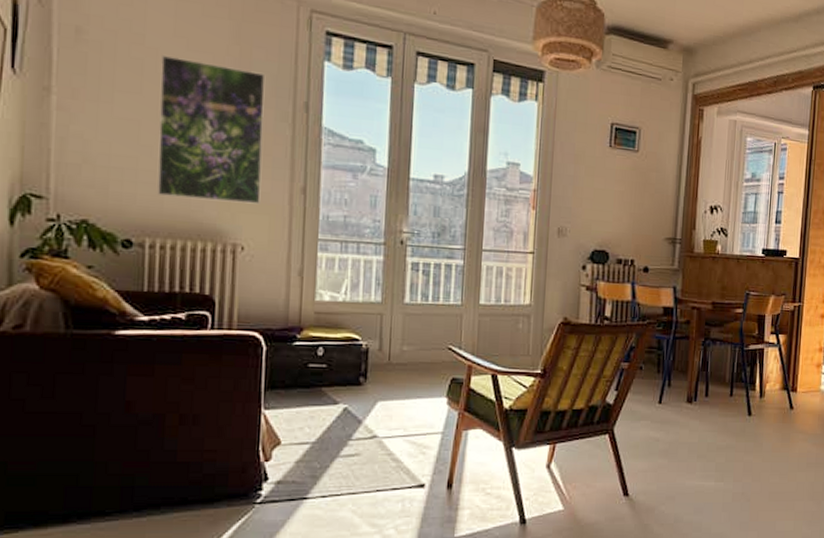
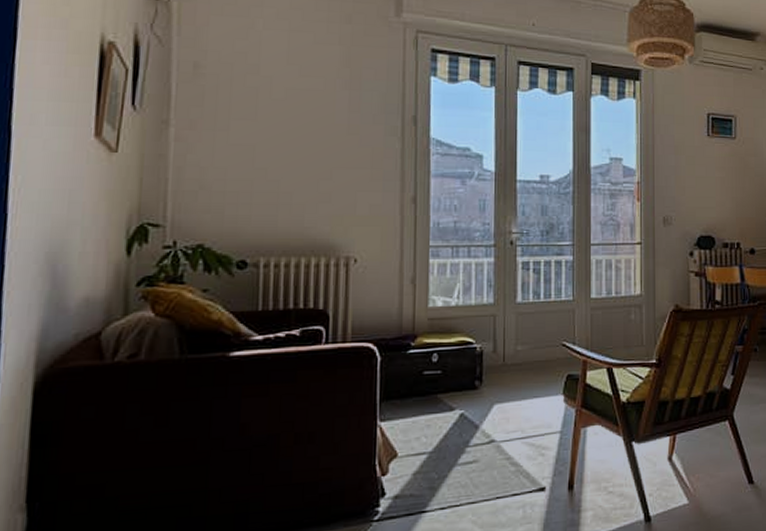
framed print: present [158,54,266,205] -> none [272,82,375,217]

